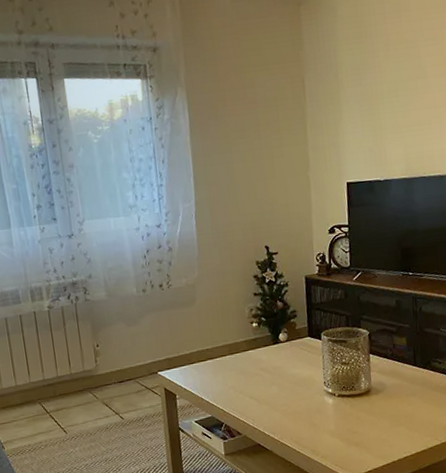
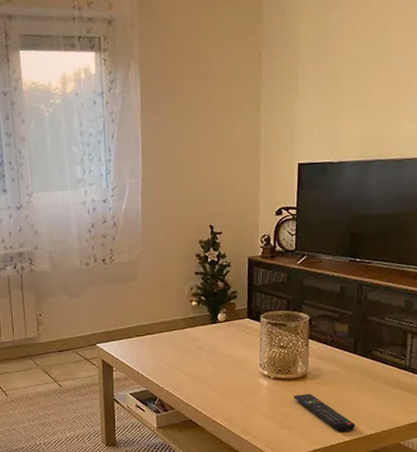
remote control: none [359,408,422,445] -> present [293,394,356,432]

